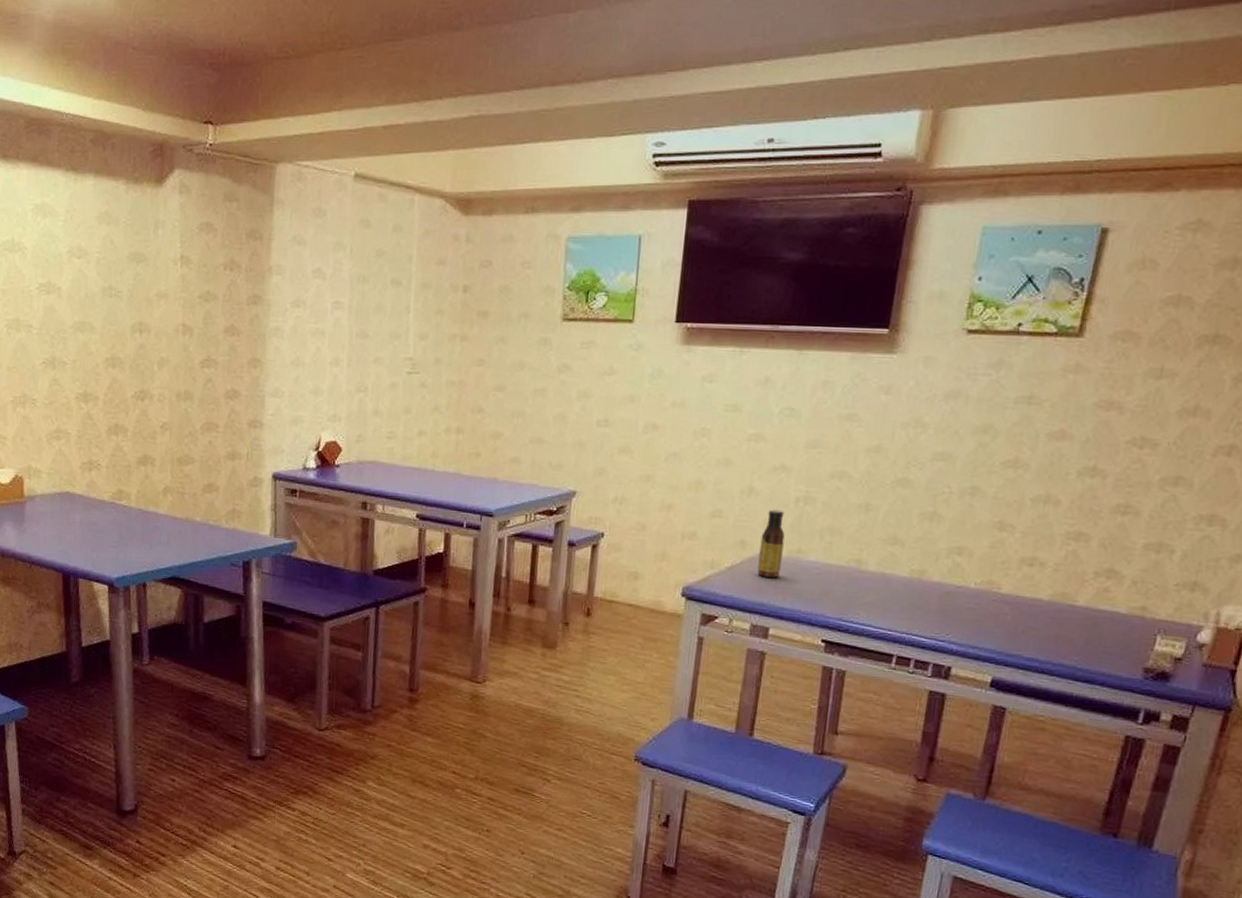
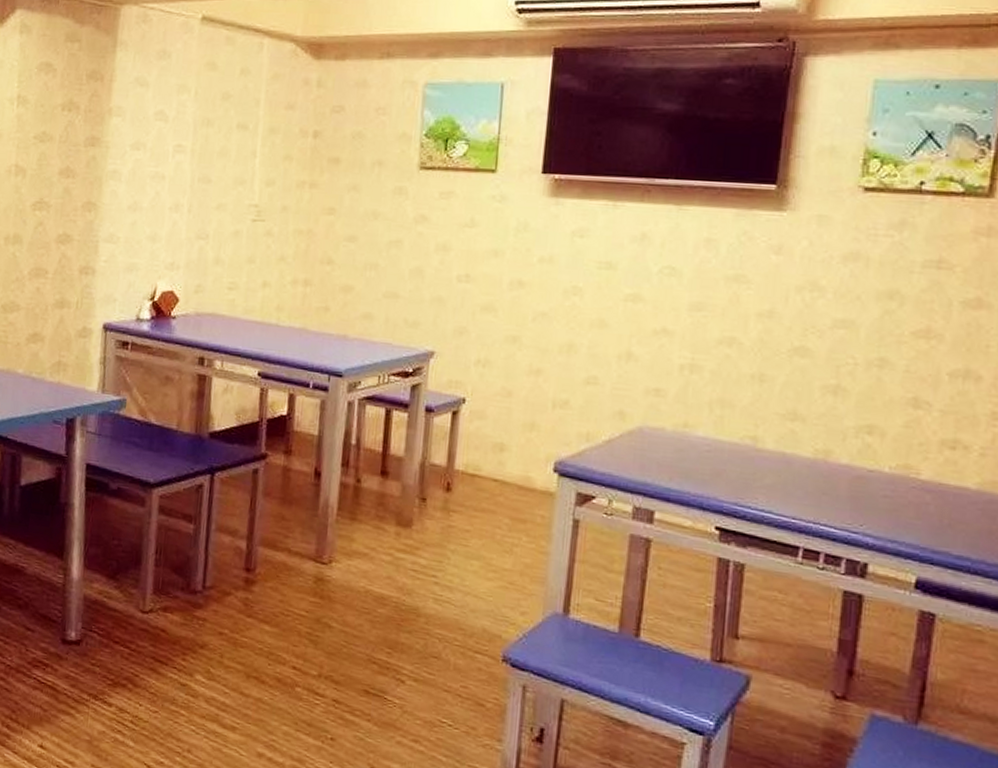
sauce bottle: present [757,509,785,578] -> none [639,377,669,454]

